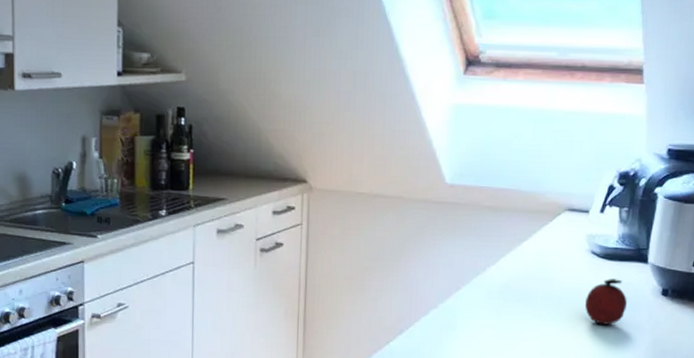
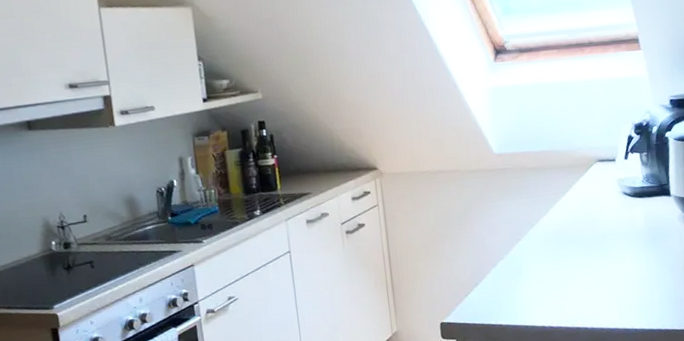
fruit: present [584,279,628,325] -> none [625,212,661,253]

